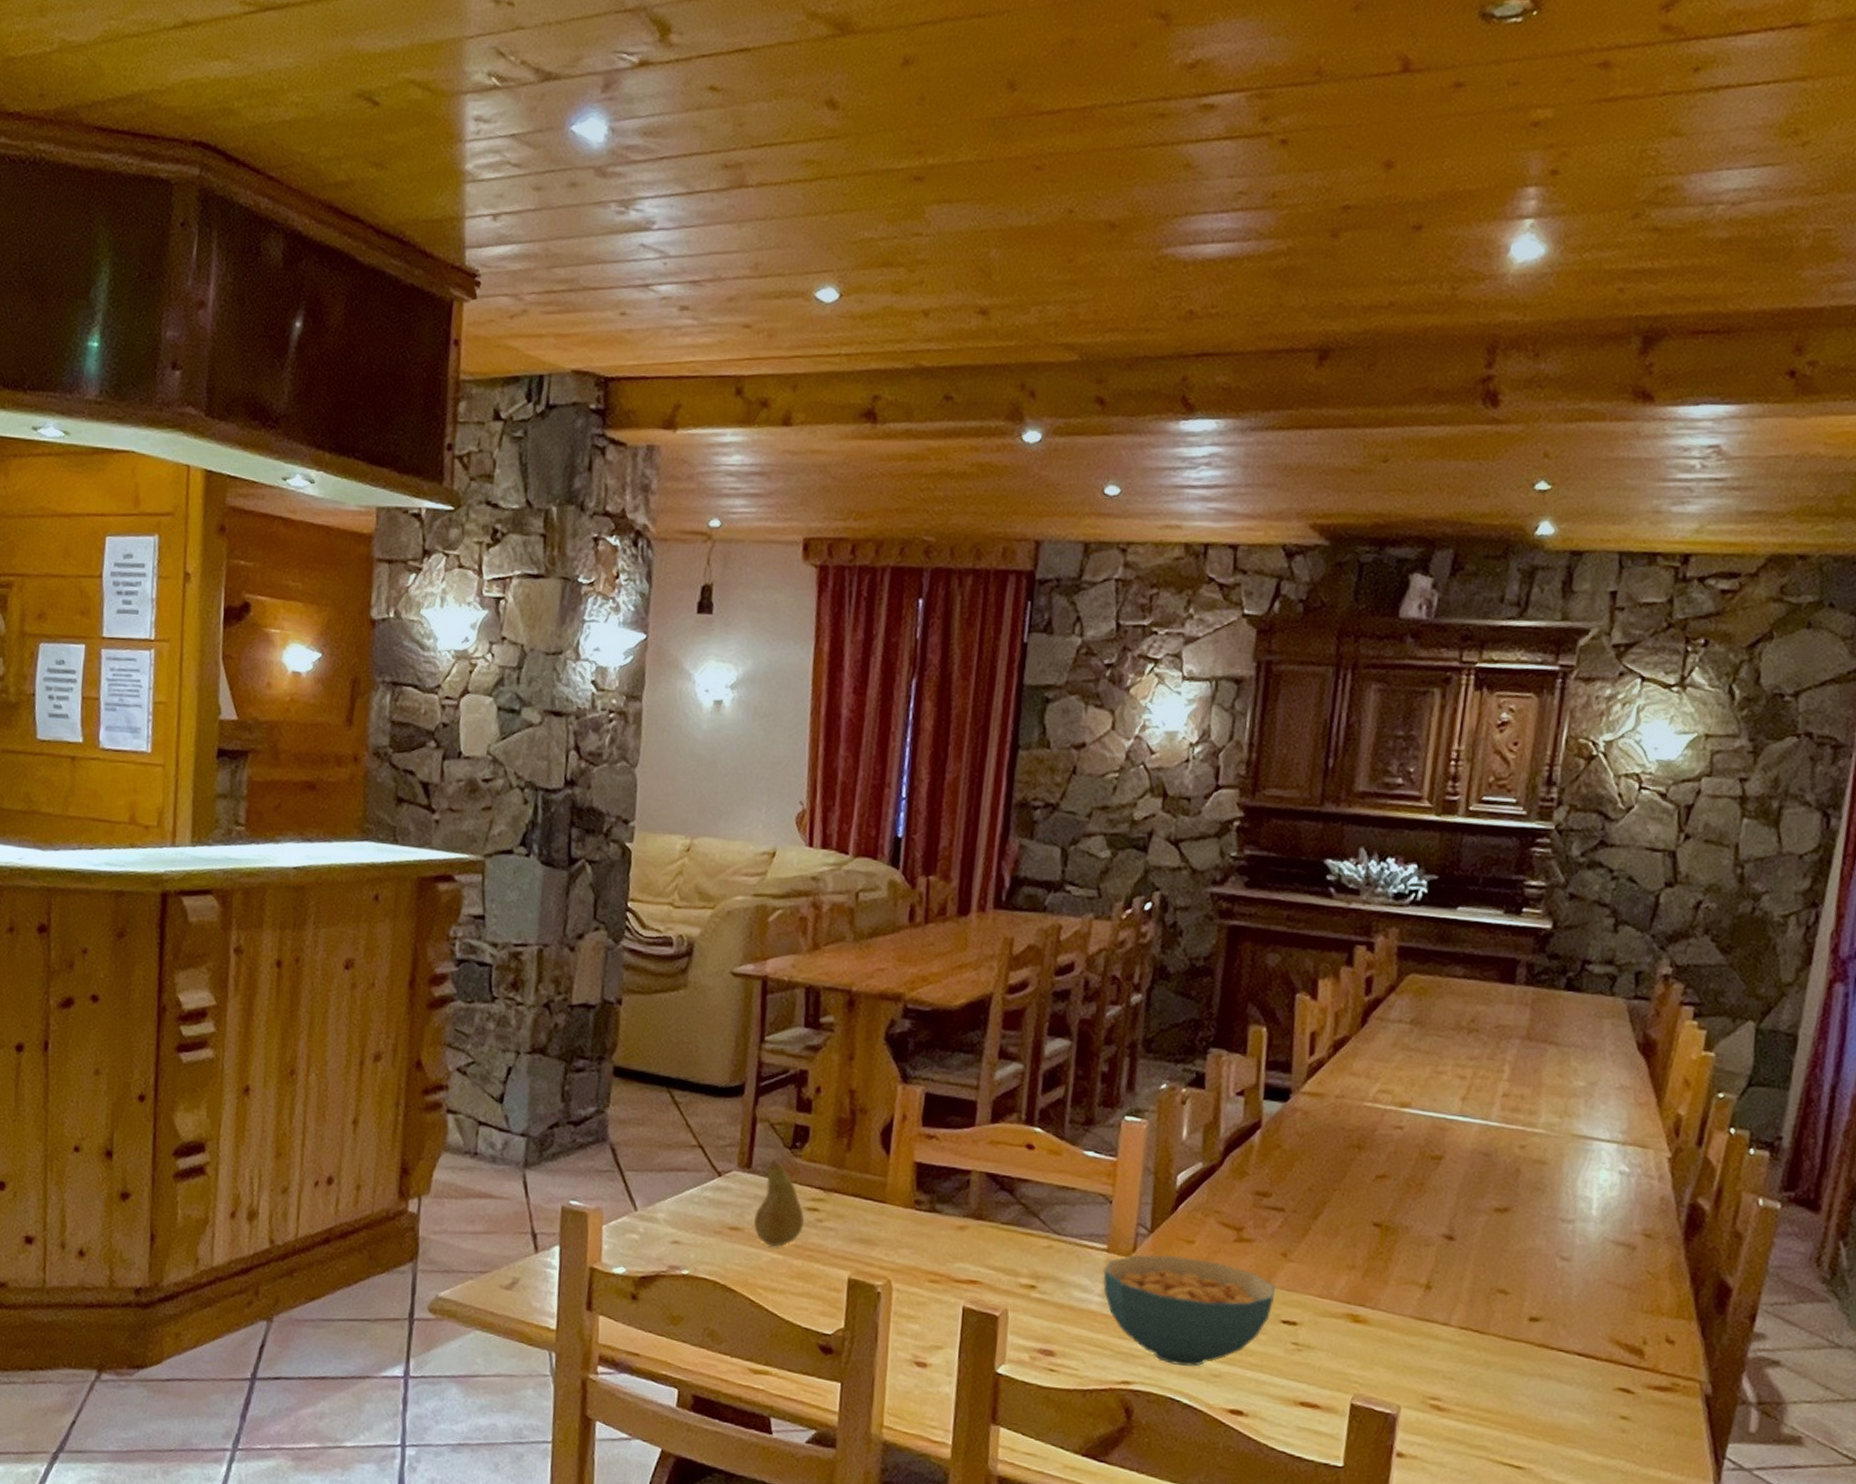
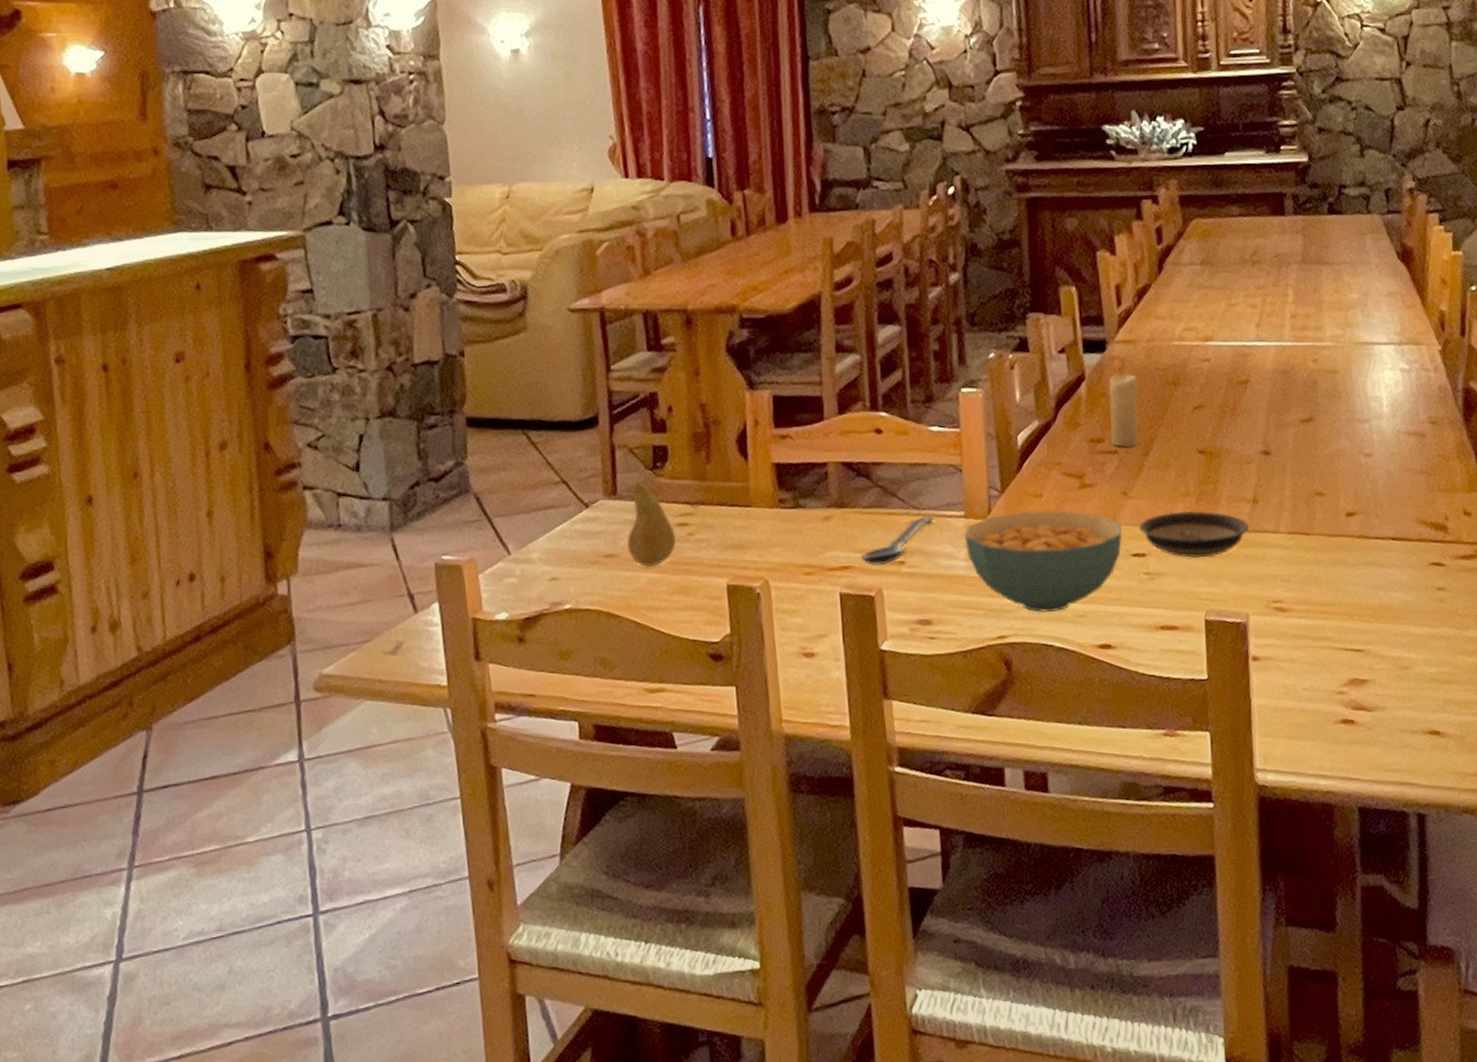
spoon: none [990,1242,1074,1286] -> present [860,516,934,566]
candle: none [1279,1115,1320,1206] -> present [1108,362,1139,447]
saucer: none [1293,1283,1418,1339] -> present [1138,511,1250,559]

